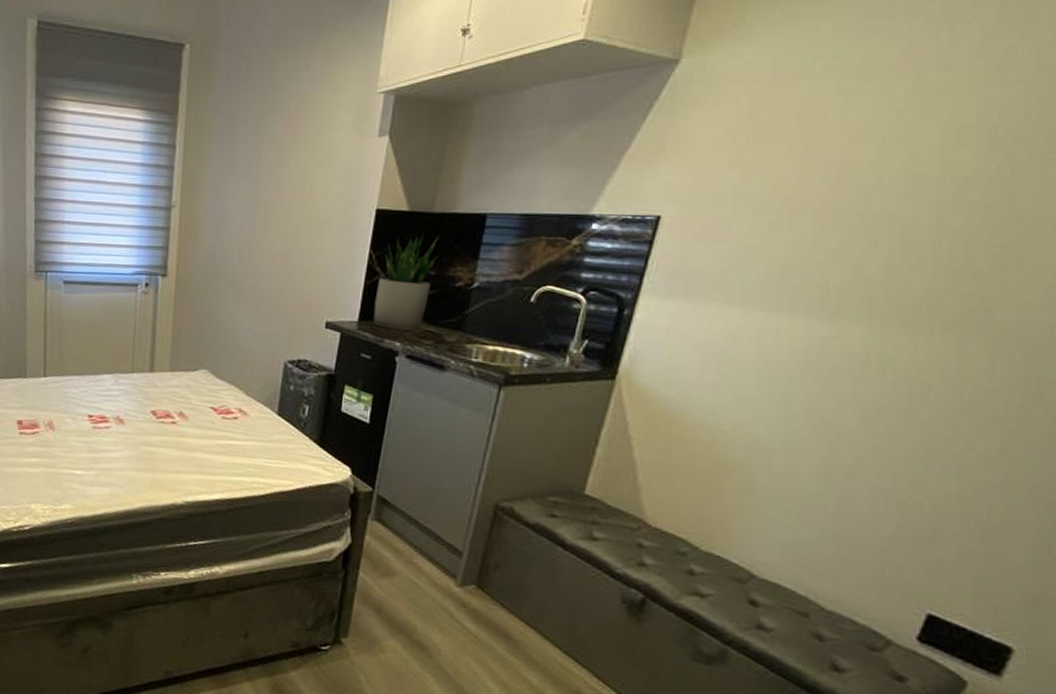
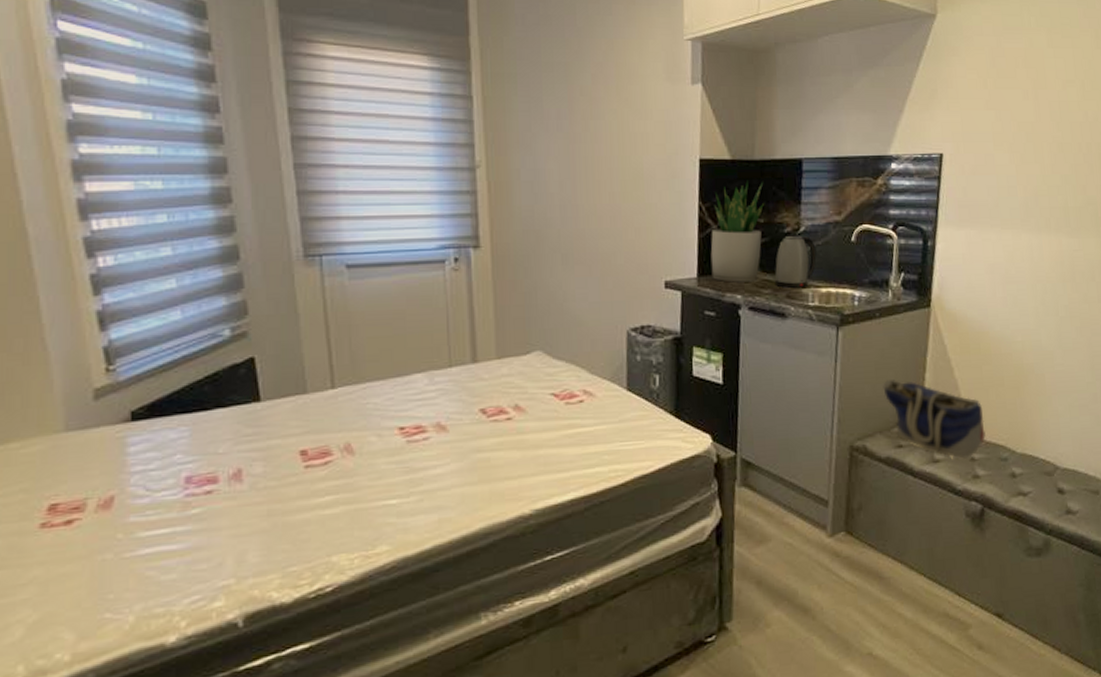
kettle: none [437,288,488,343] -> present [774,234,817,288]
tote bag: none [543,447,663,544] -> present [883,380,986,459]

